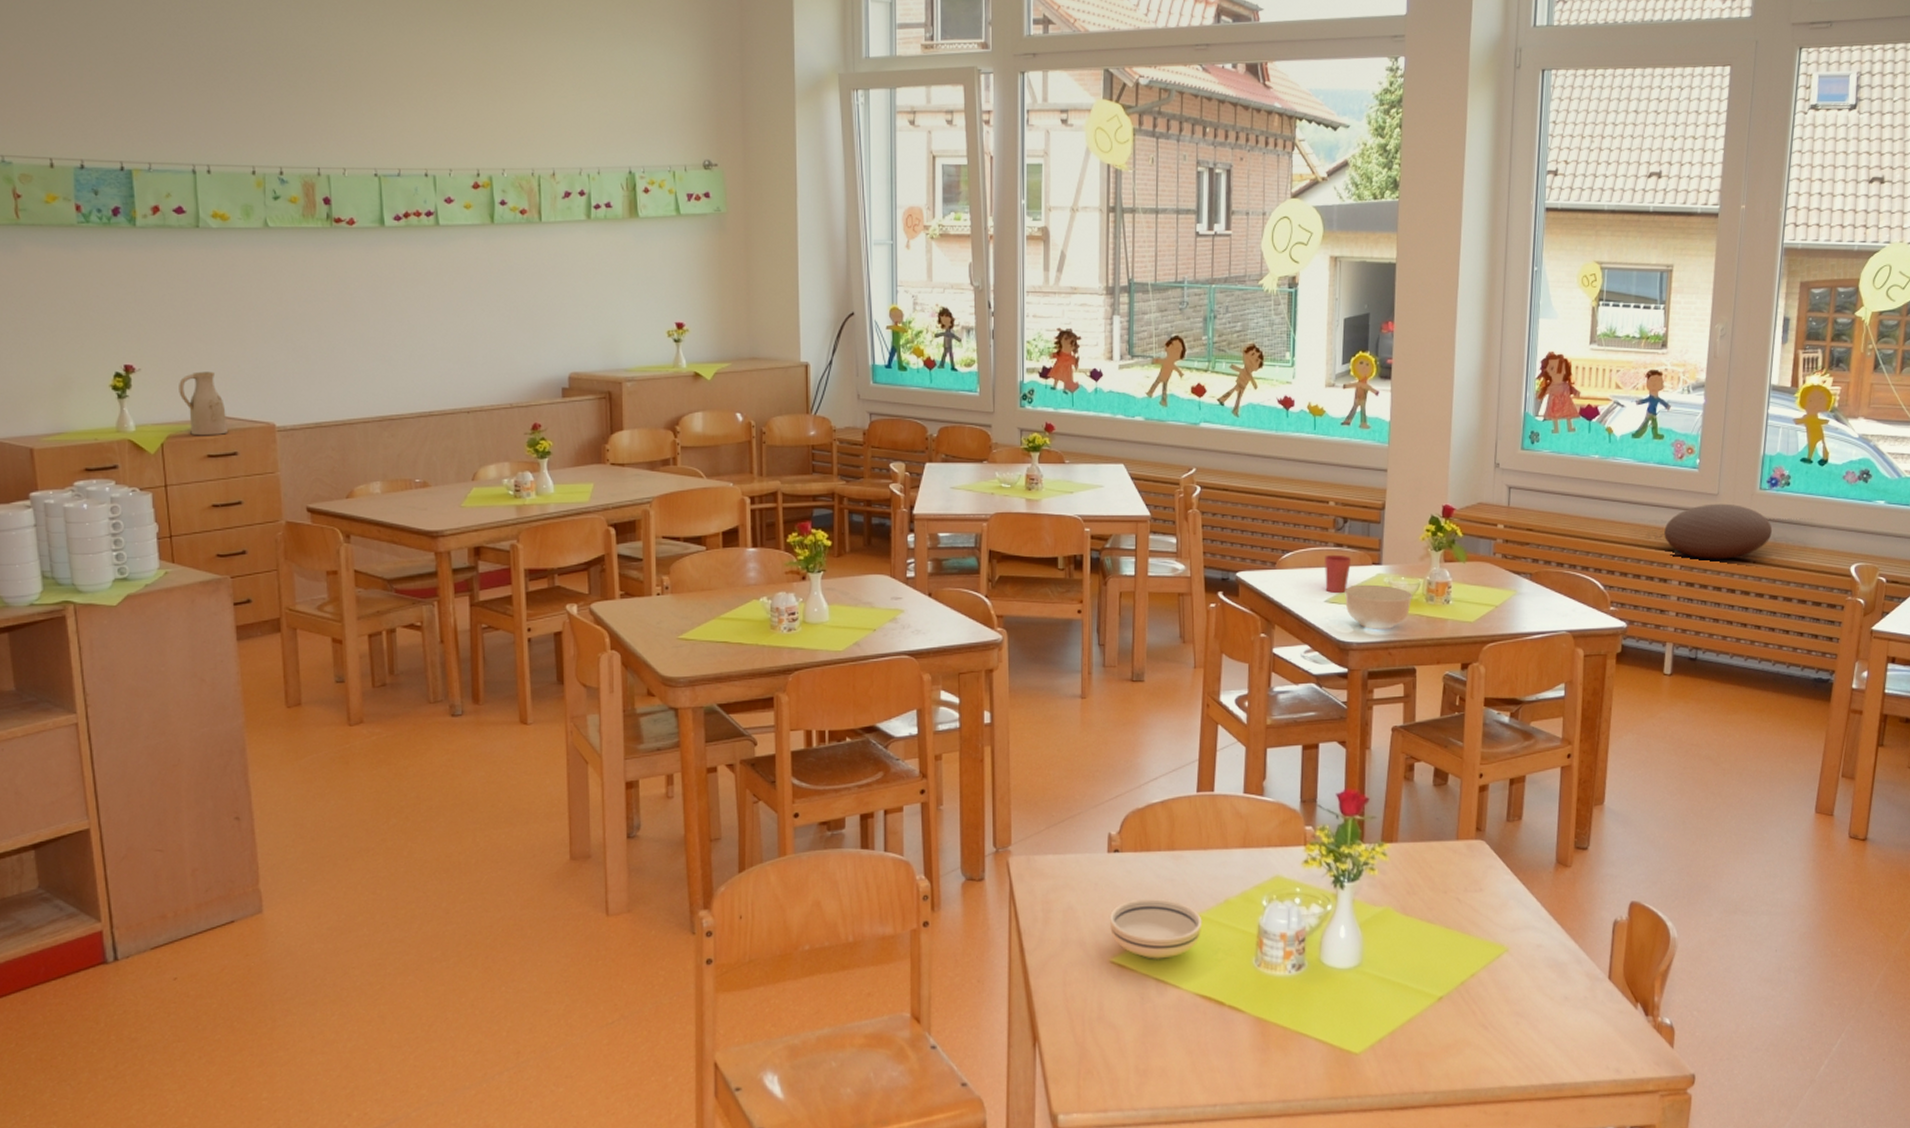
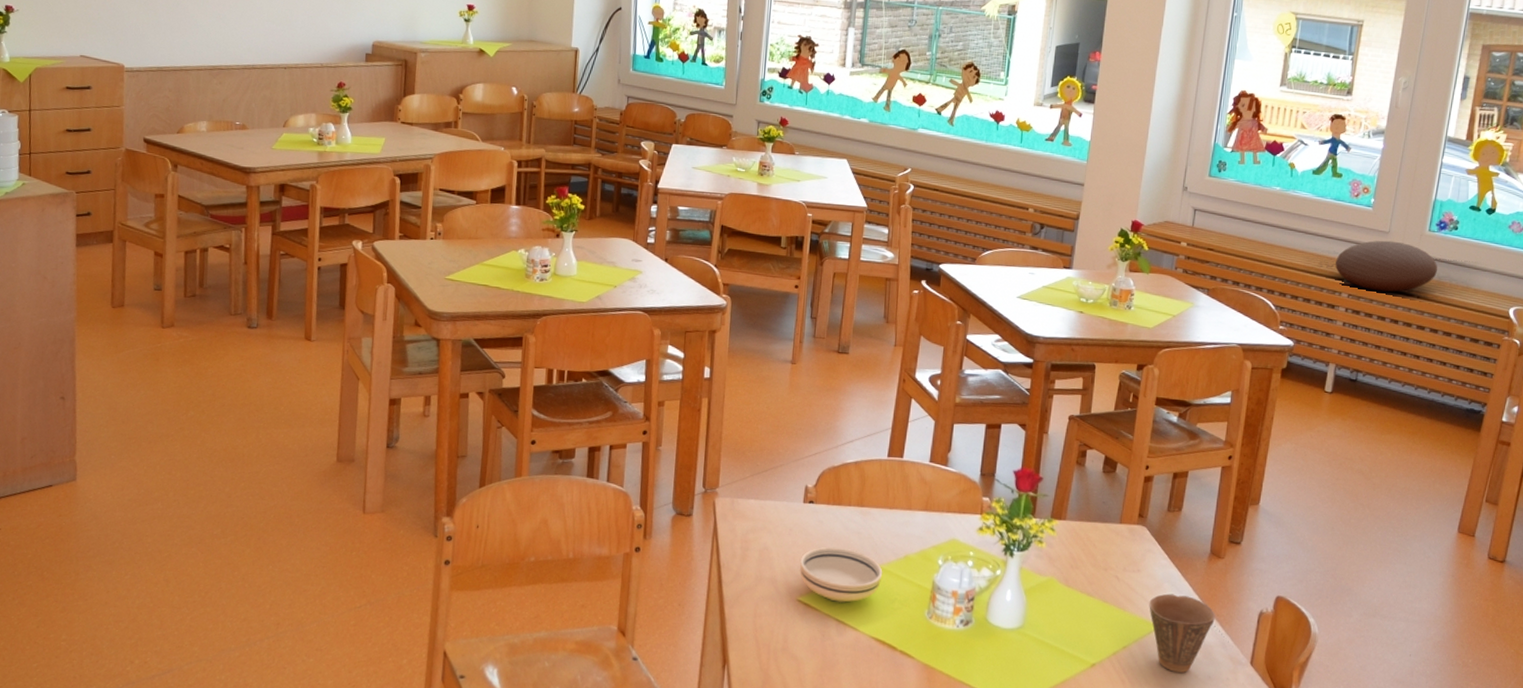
ceramic pitcher: present [179,371,229,436] -> none [48,15,86,71]
cup: present [1325,554,1352,594] -> none [1019,256,1045,292]
bowl: present [1345,584,1413,631] -> none [1036,285,1098,328]
cup: none [1495,911,1567,996] -> present [1149,593,1215,673]

